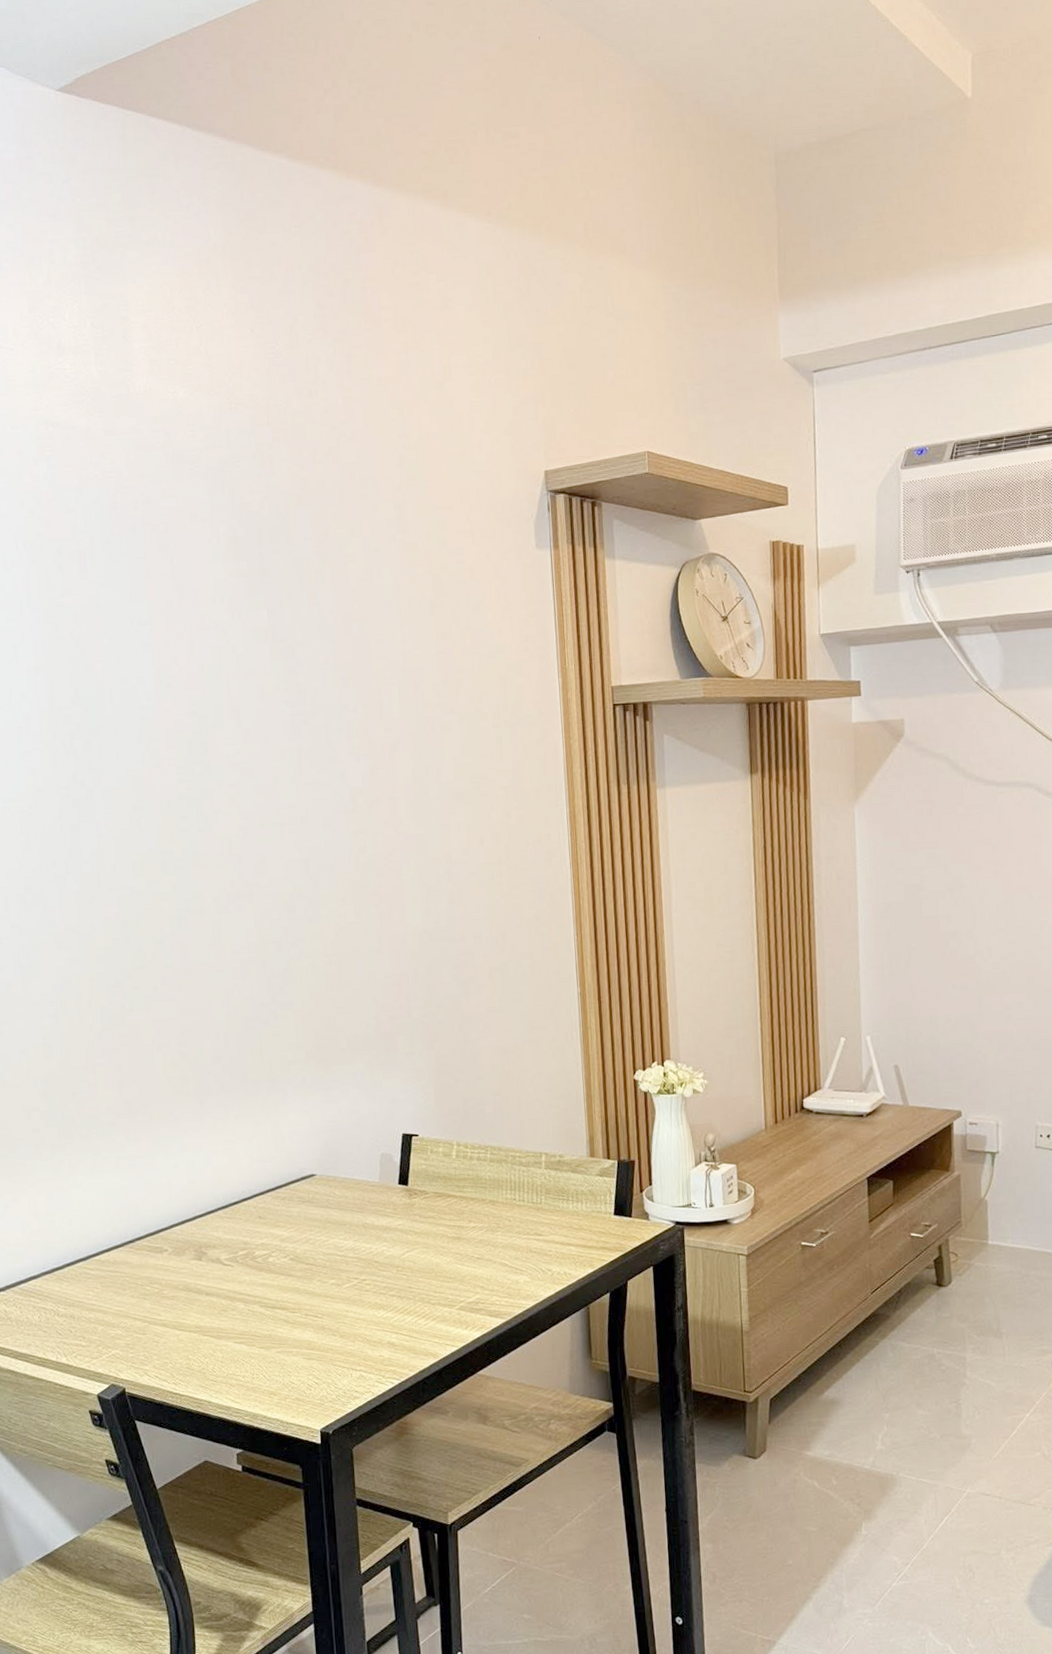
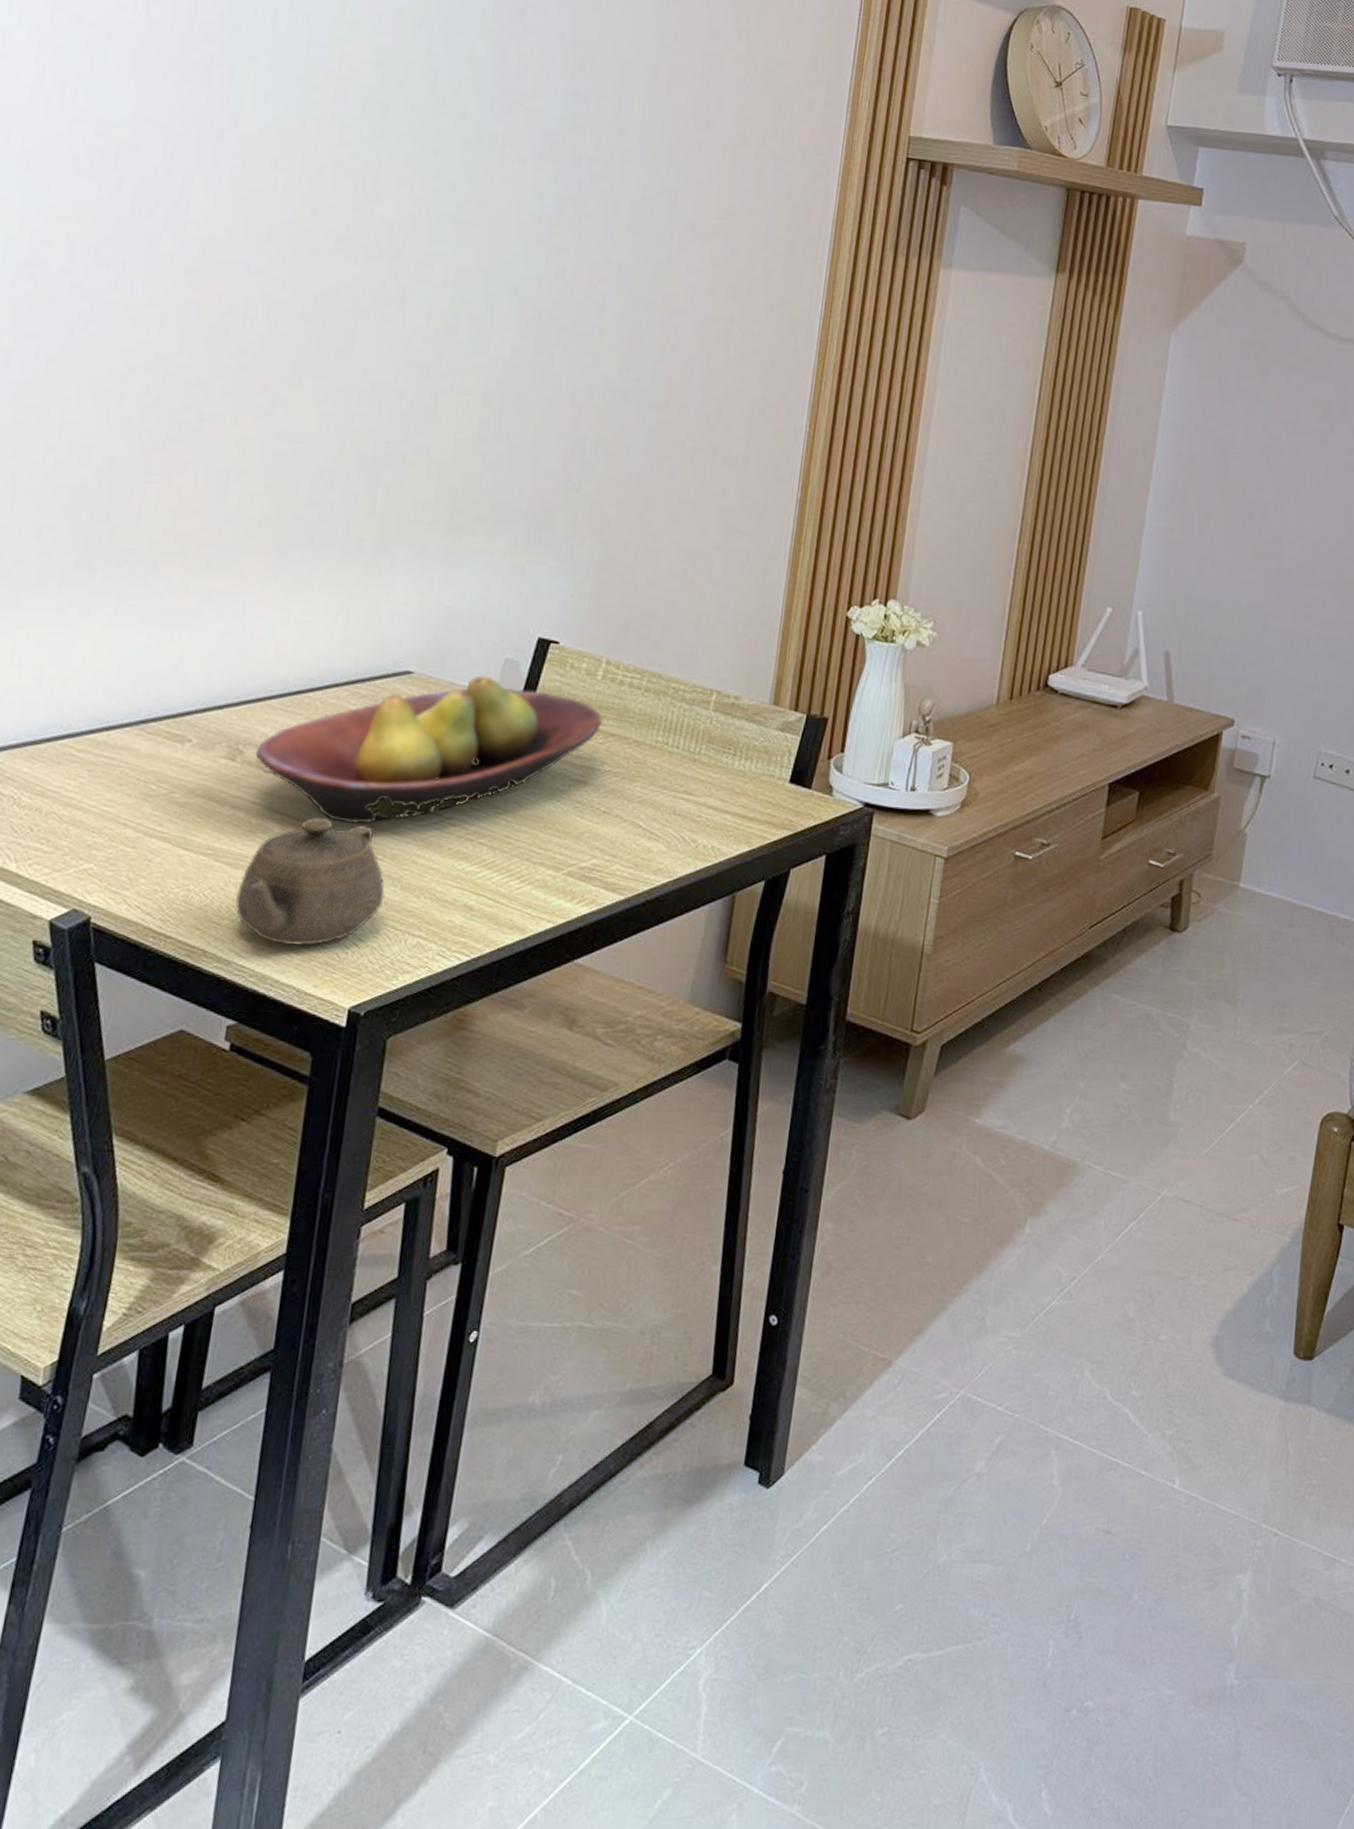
fruit bowl: none [214,1169,463,1294] -> present [255,675,602,824]
teapot: none [223,1292,329,1390] -> present [235,817,385,946]

